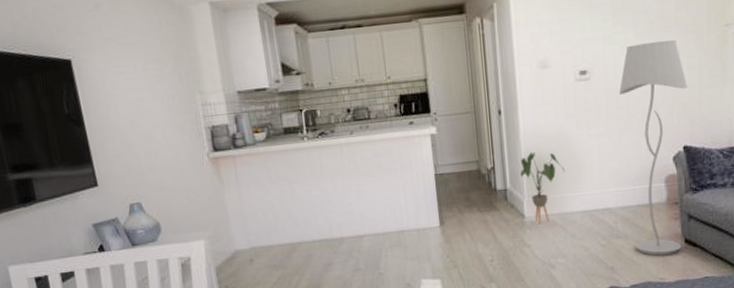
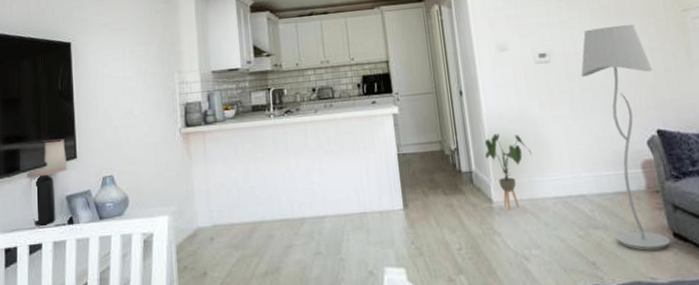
table lamp: none [42,166,90,256] -> present [24,139,68,227]

